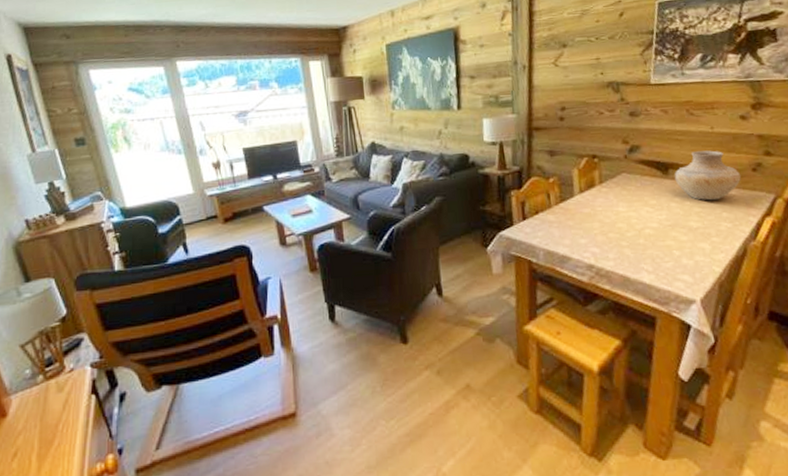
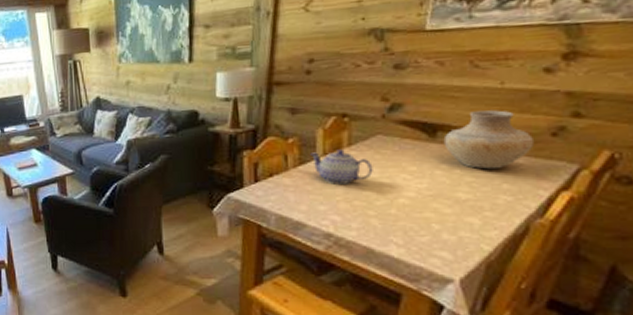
teapot: none [569,187,622,219] -> present [310,149,373,185]

